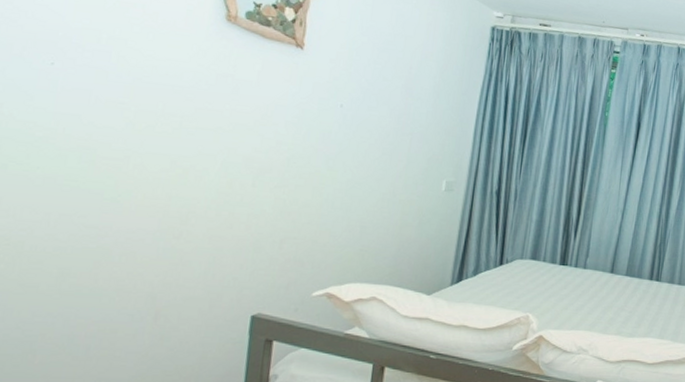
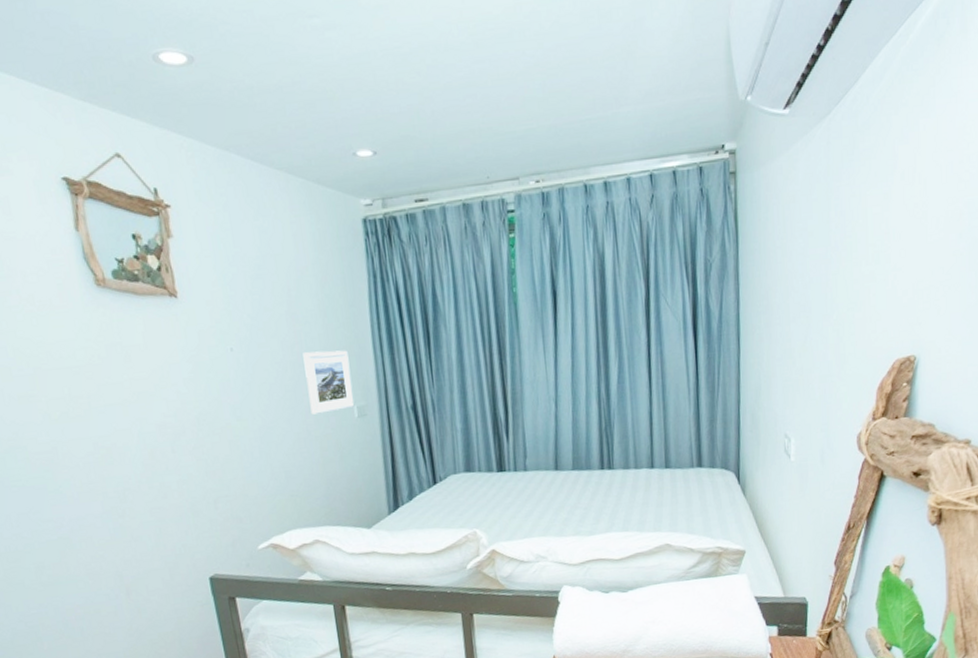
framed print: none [401,124,450,182] -> present [303,350,355,415]

